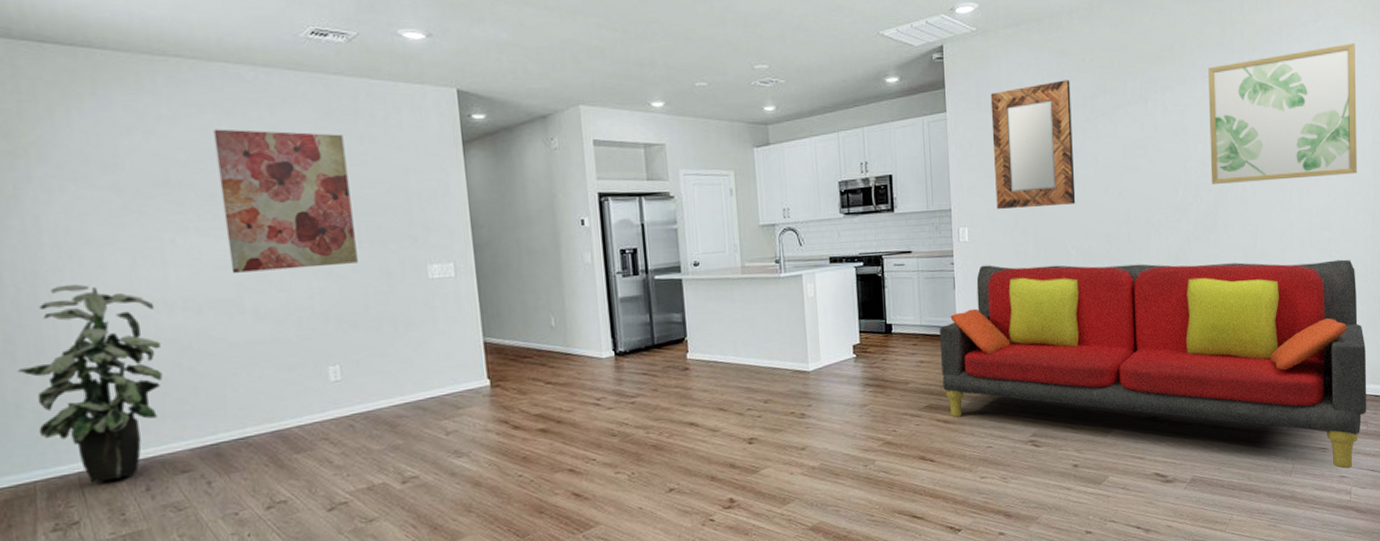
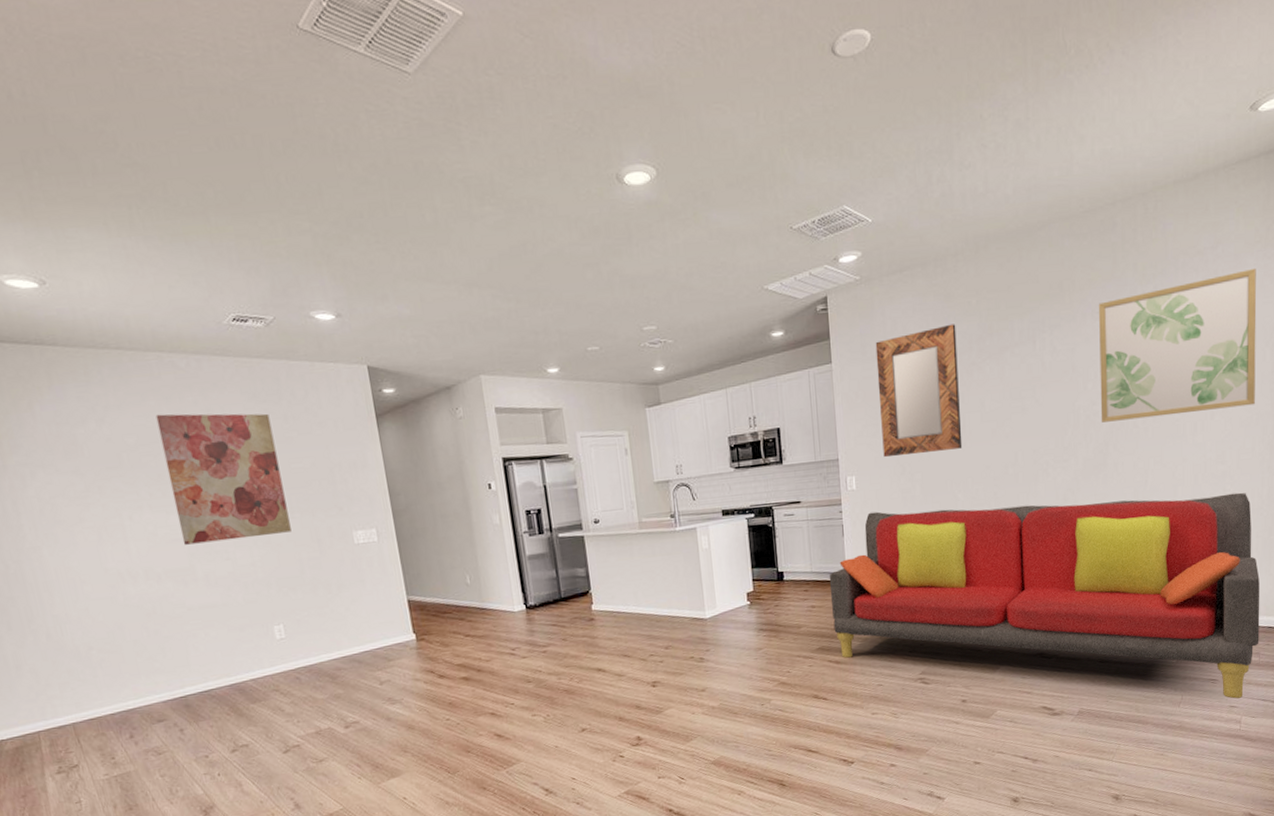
indoor plant: present [18,283,163,483] -> none [14,559,135,732]

